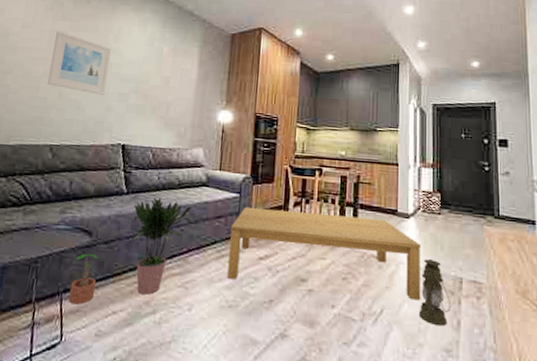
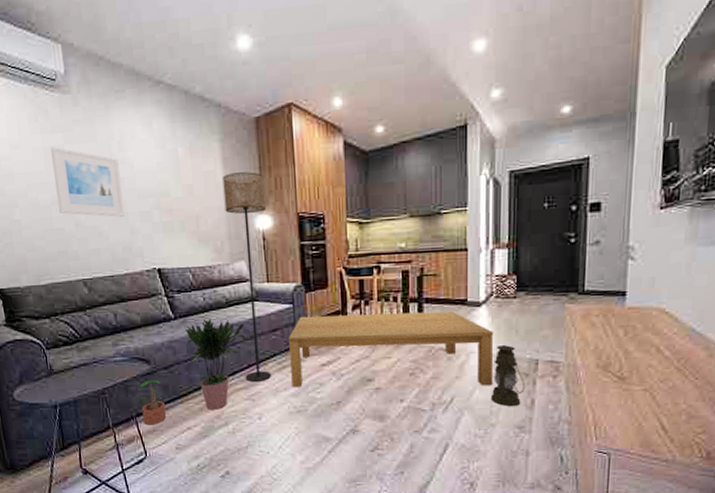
floor lamp: none [182,73,232,269] -> present [222,172,271,382]

